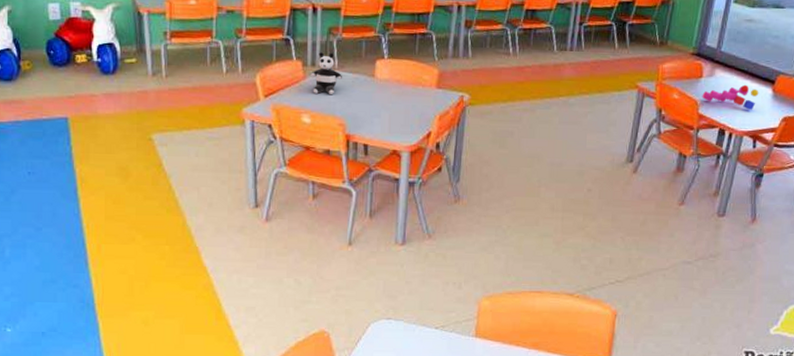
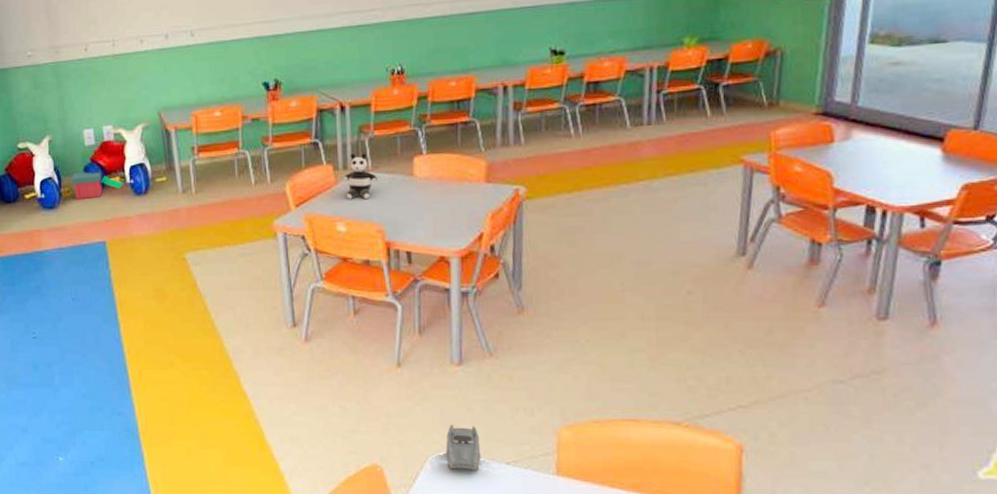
toy box: none [33,45,90,74] -> present [72,170,124,200]
toy car: none [385,295,415,334] -> present [445,424,481,470]
toy blocks: present [702,84,759,110] -> none [836,146,922,179]

